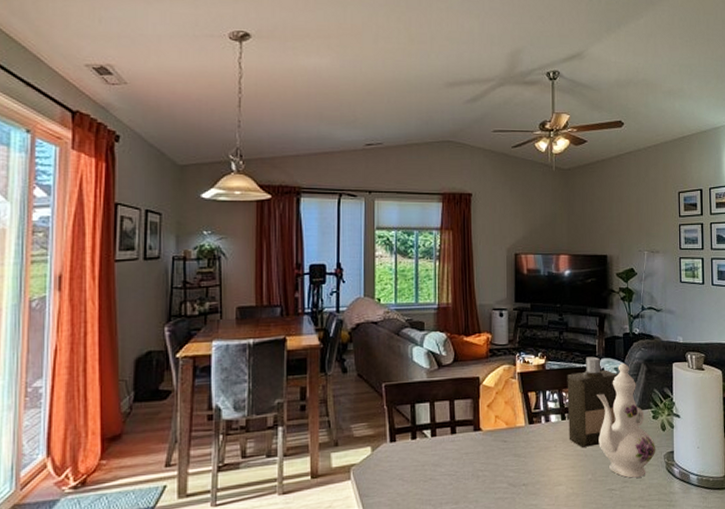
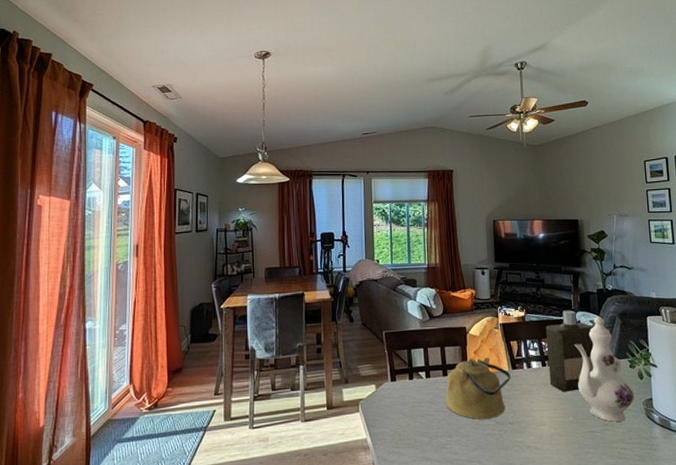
kettle: none [453,411,527,482] -> present [445,357,511,420]

